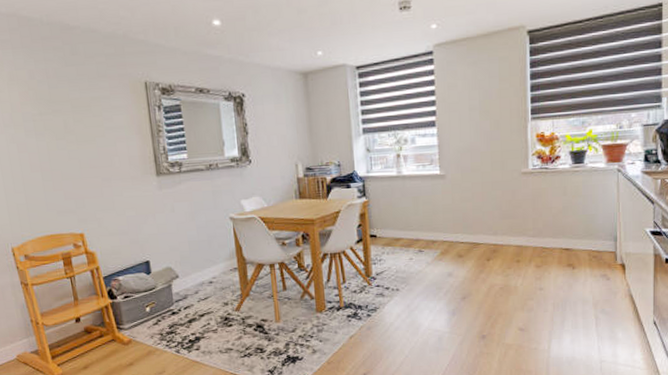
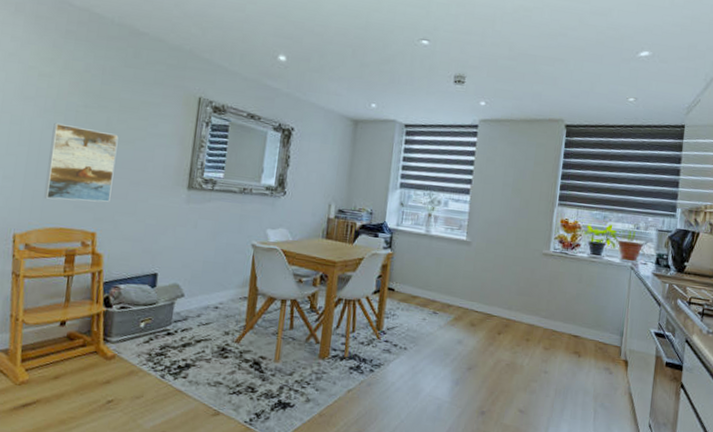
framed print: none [17,135,88,210] -> present [44,122,119,202]

